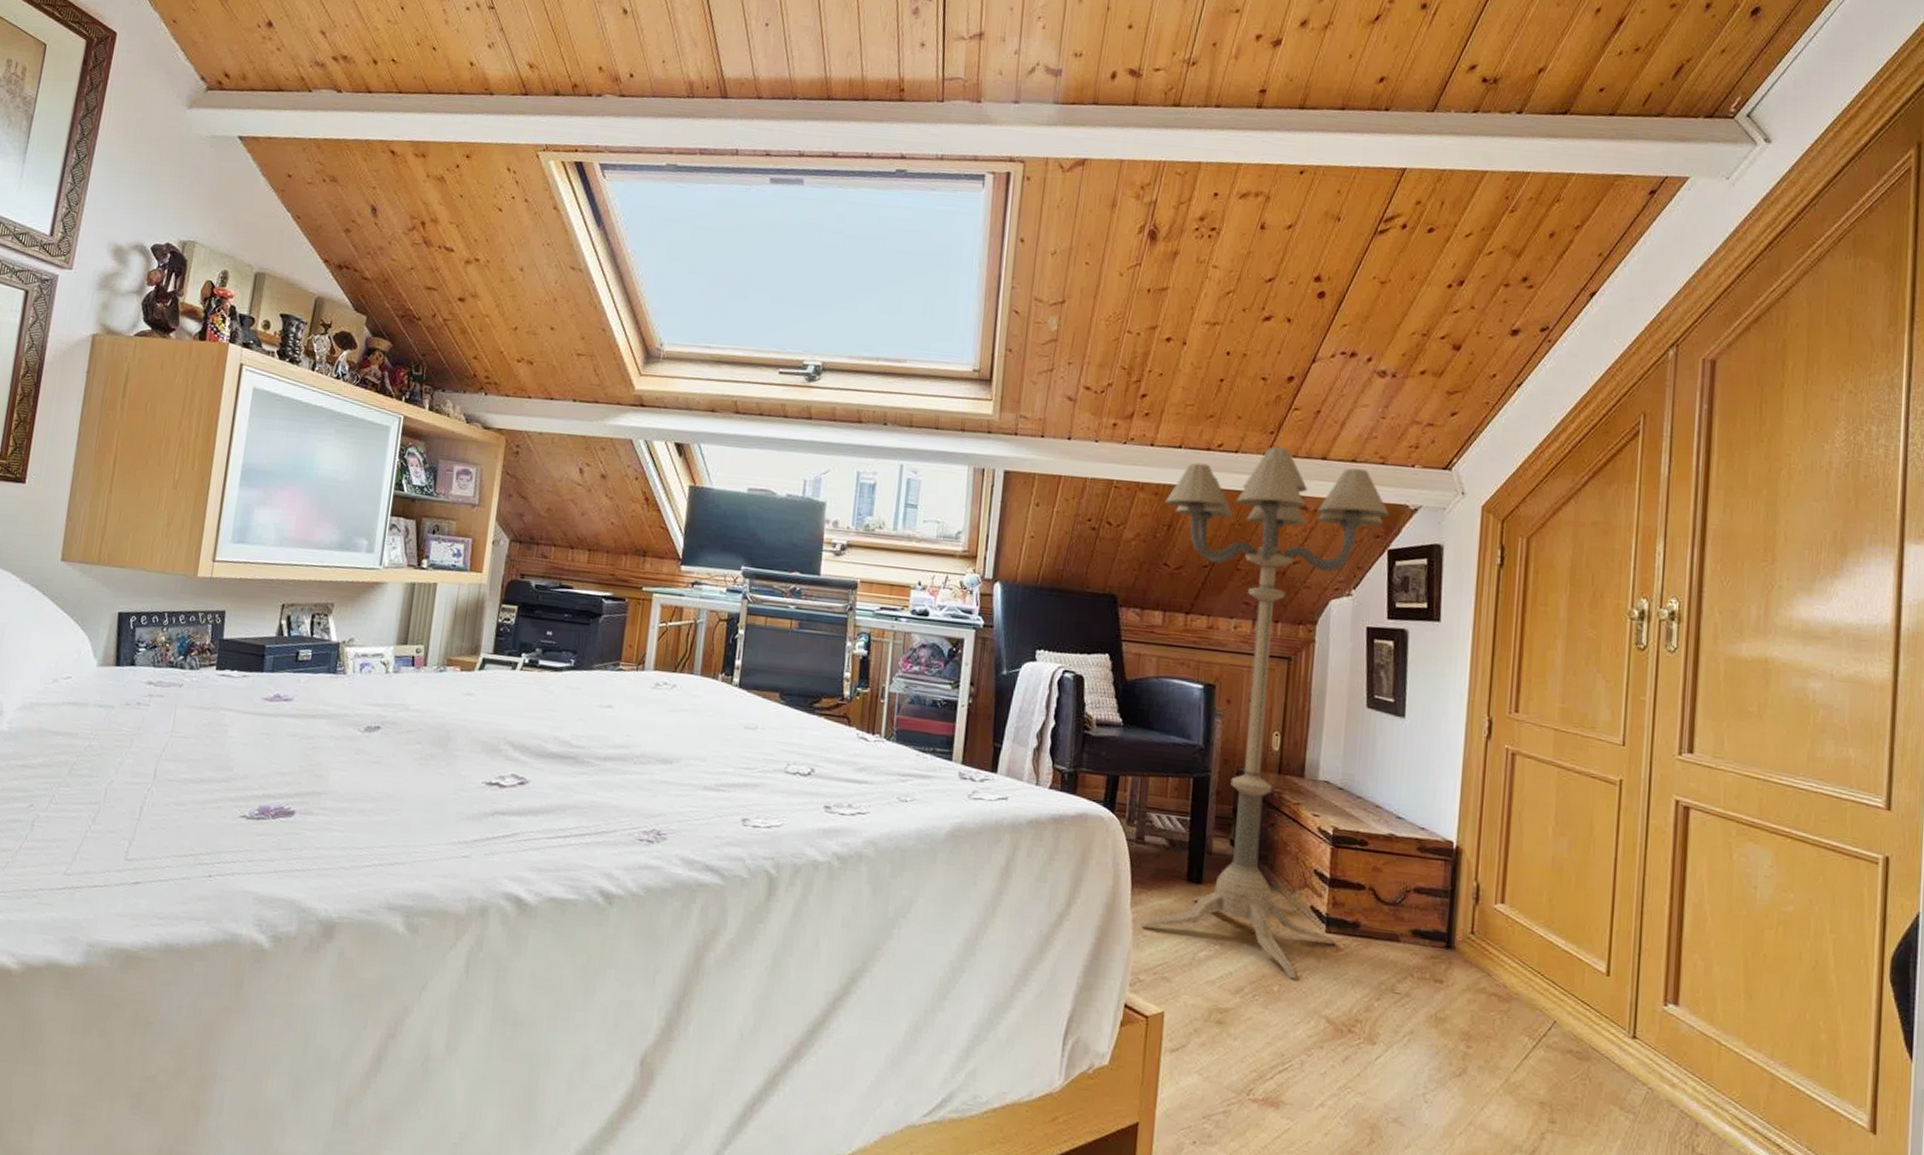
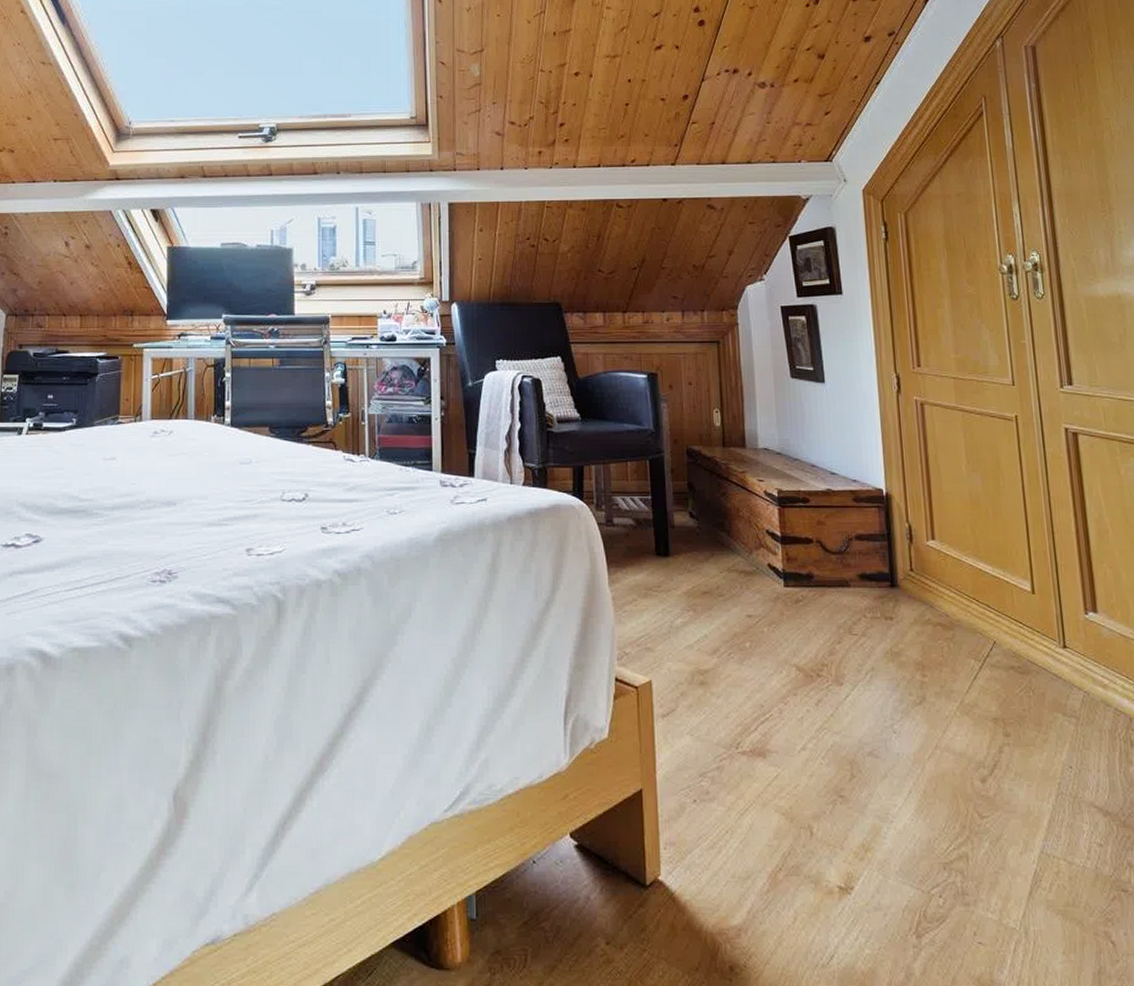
floor lamp: present [1141,446,1389,980] -> none [592,156,796,634]

